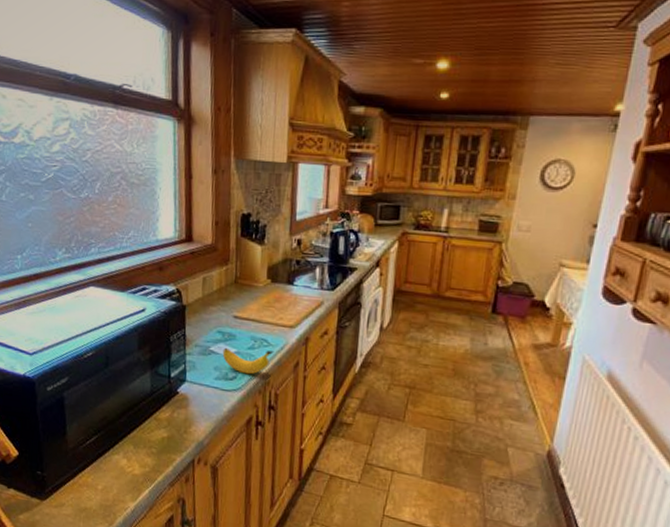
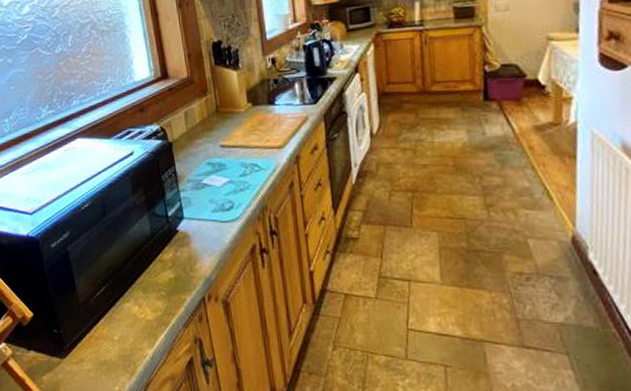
banana: present [222,347,274,375] -> none [215,175,267,202]

